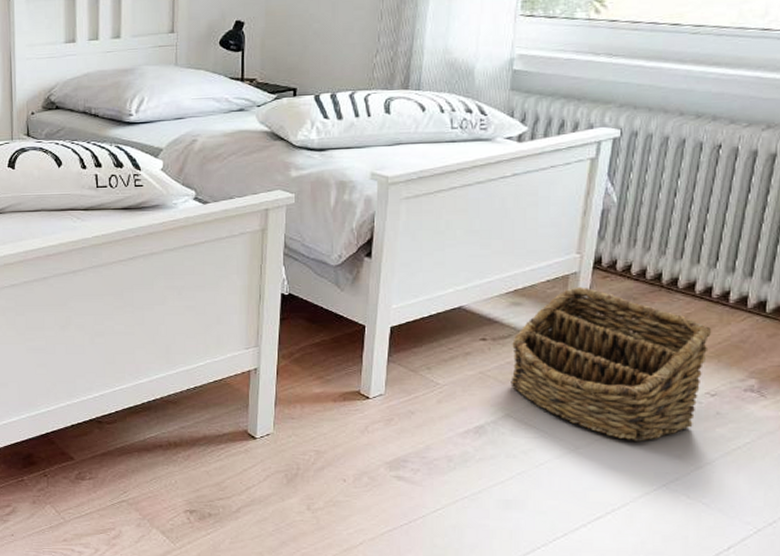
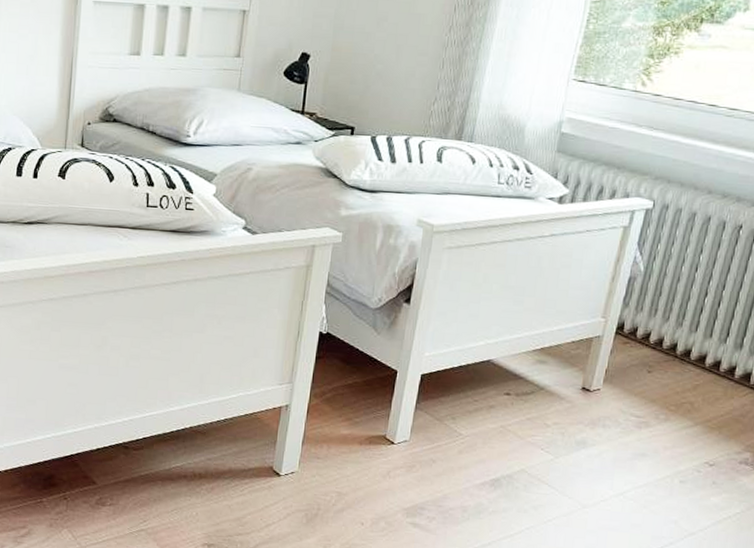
basket: present [511,286,712,442] -> none [528,350,717,505]

